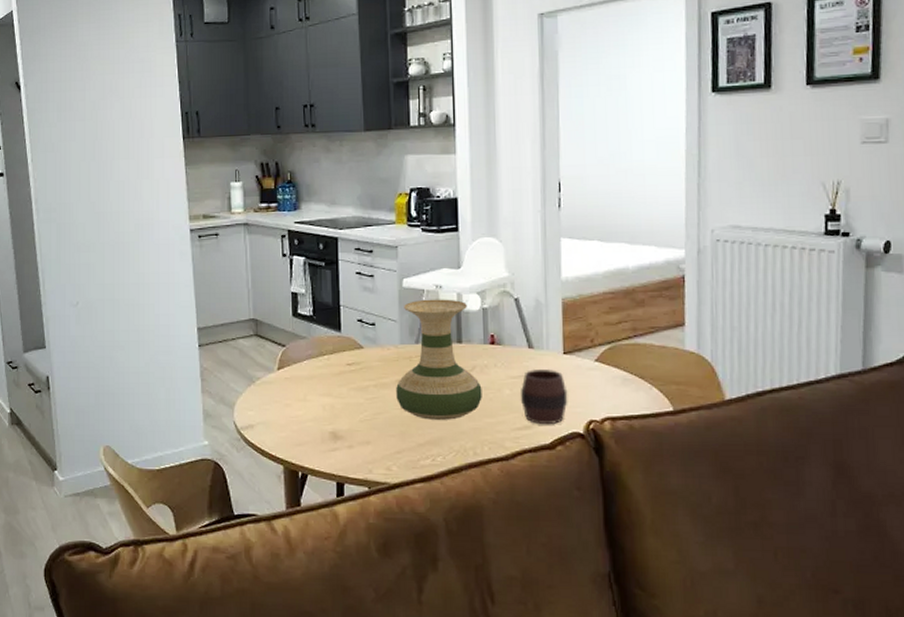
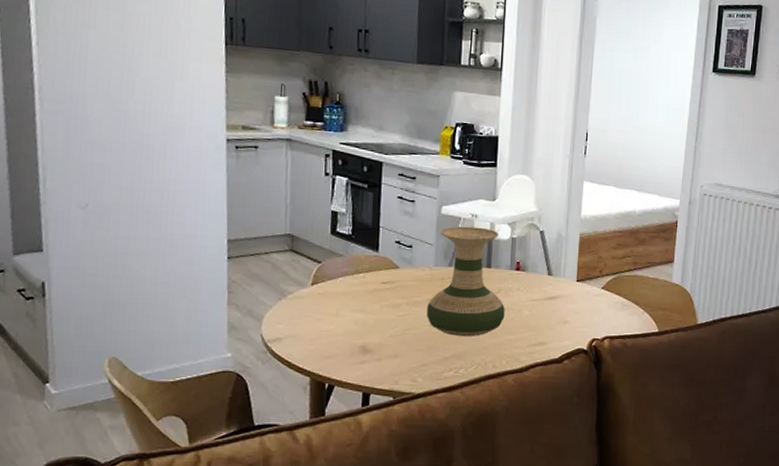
cup: present [521,370,568,424] -> none [538,294,577,341]

